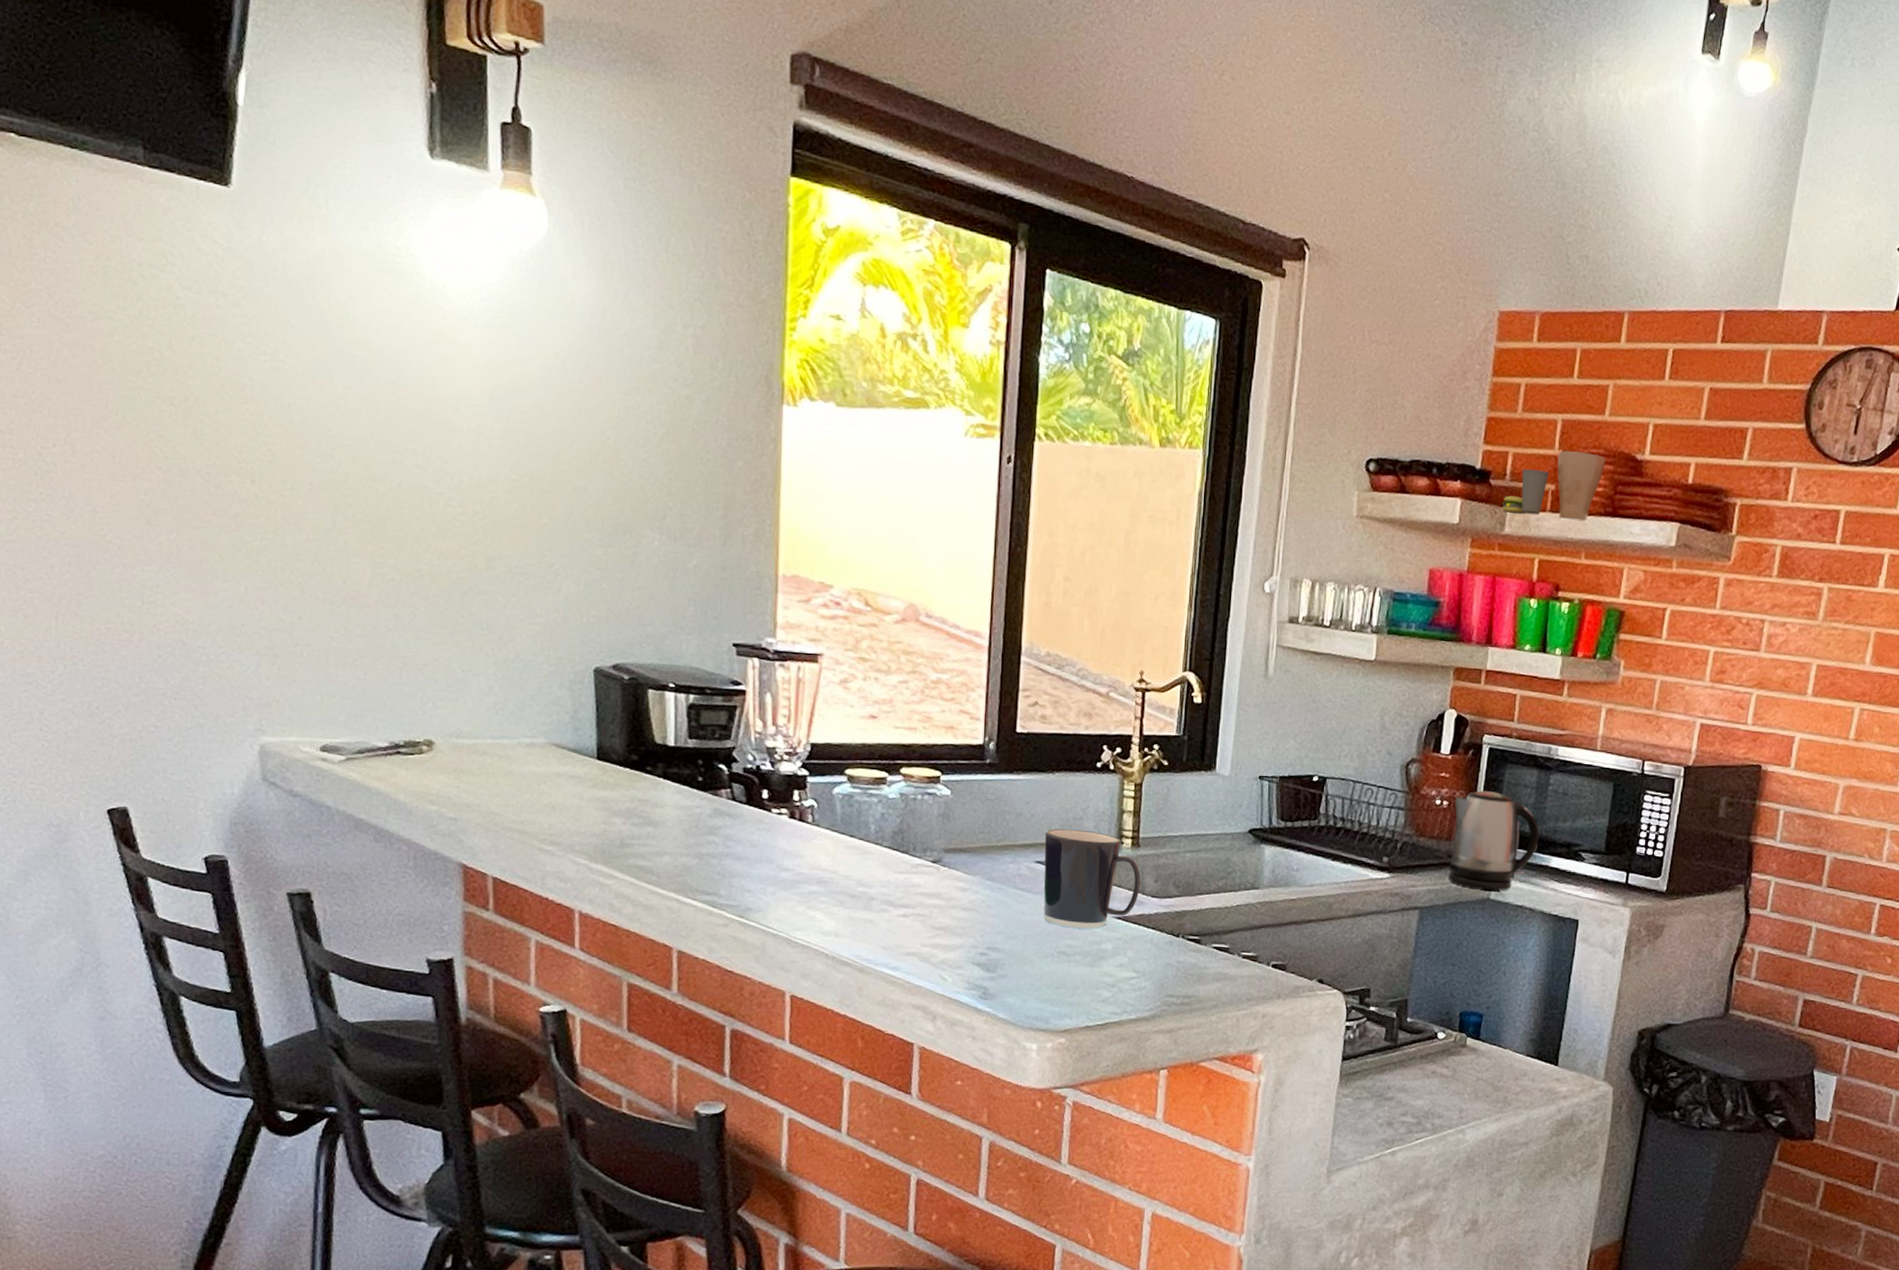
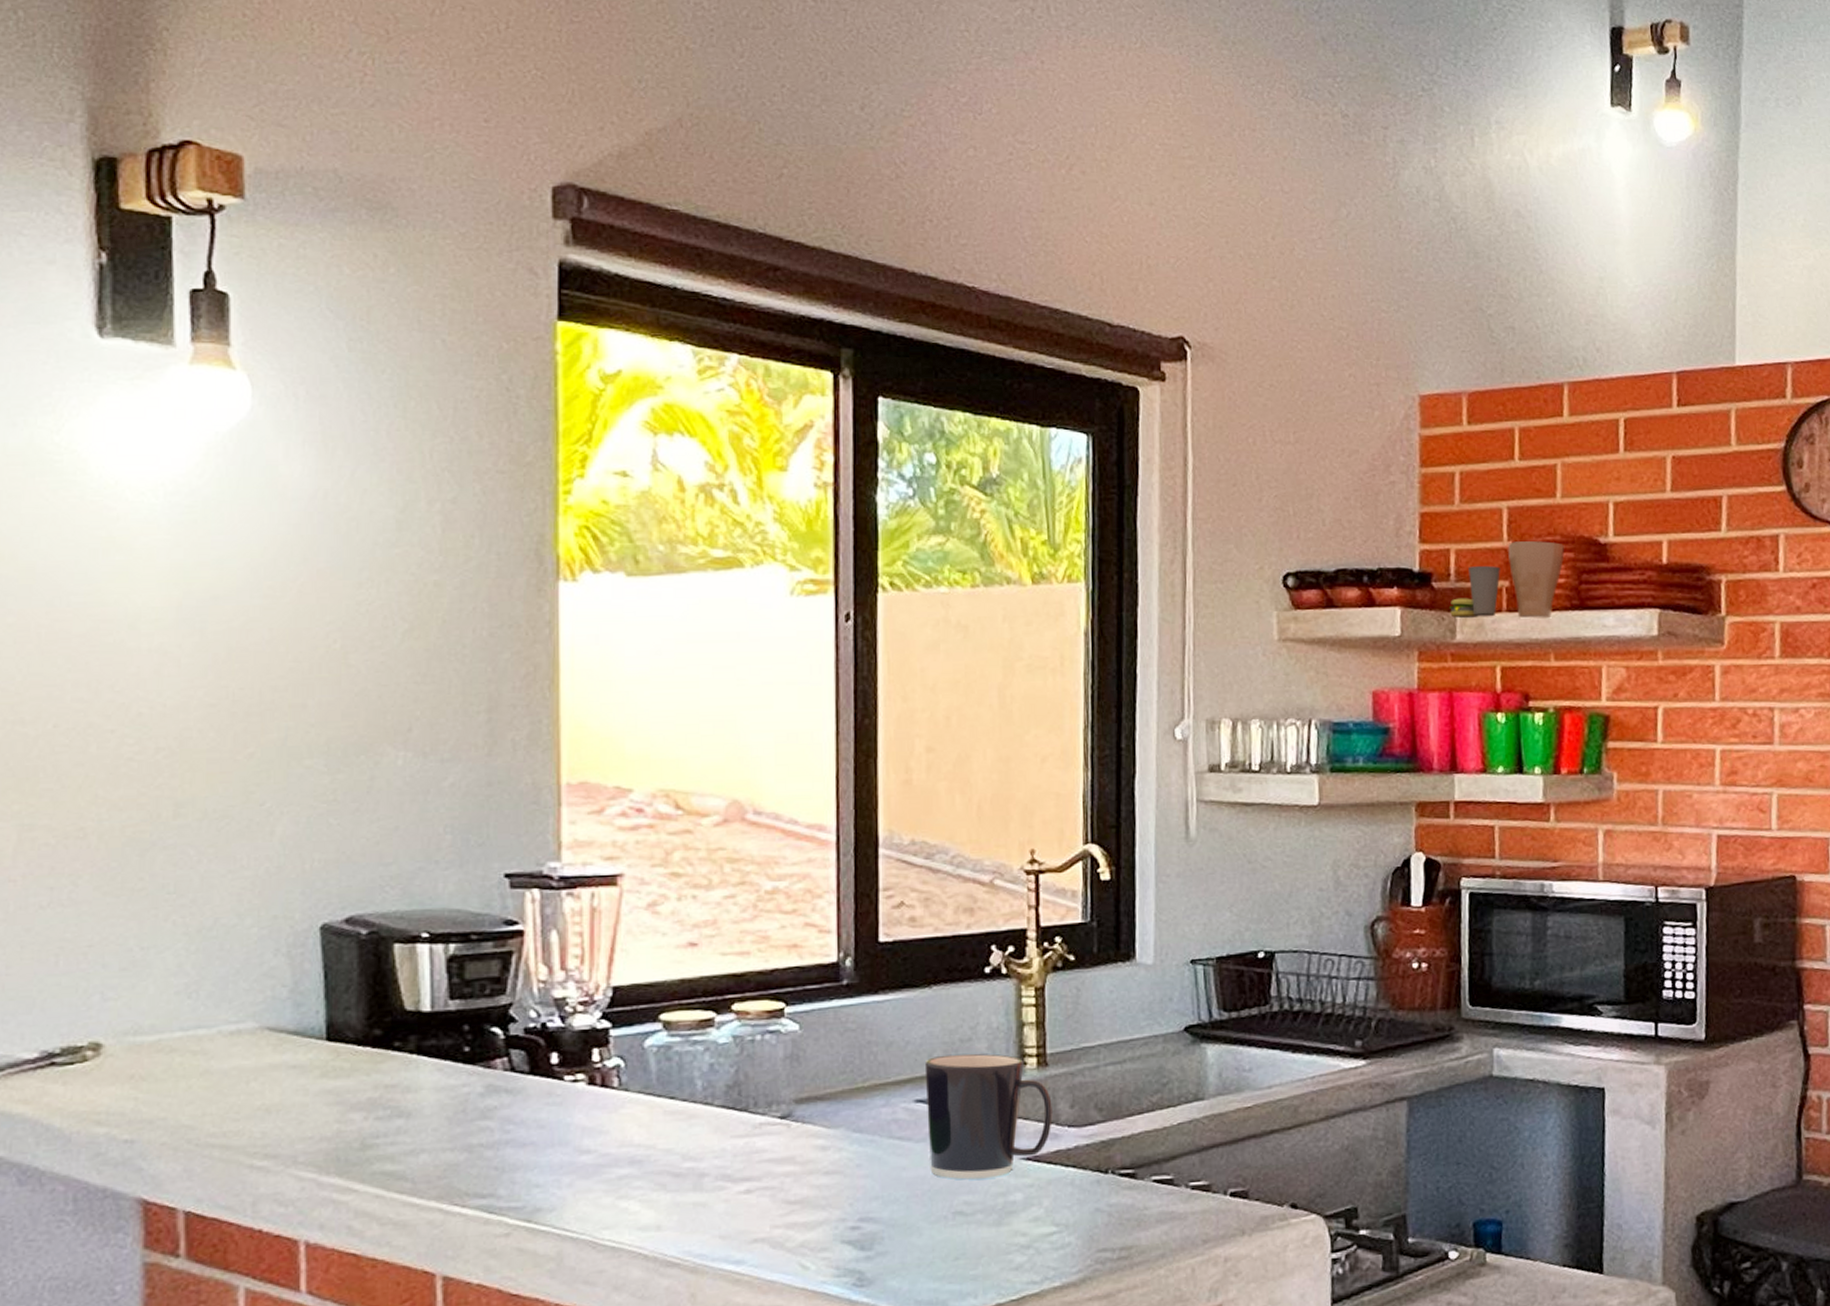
kettle: present [1448,791,1540,891] -> none [1435,944,1544,1065]

